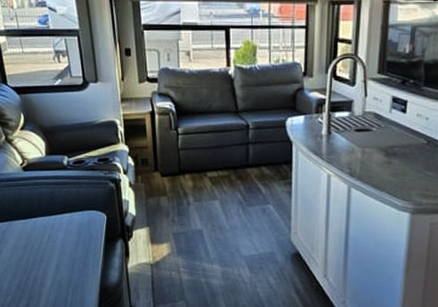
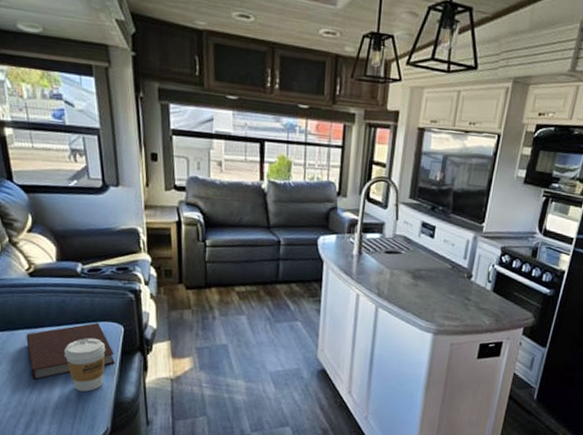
notebook: none [22,211,99,267] -> present [26,322,115,381]
coffee cup: none [55,226,91,277] -> present [64,337,106,392]

